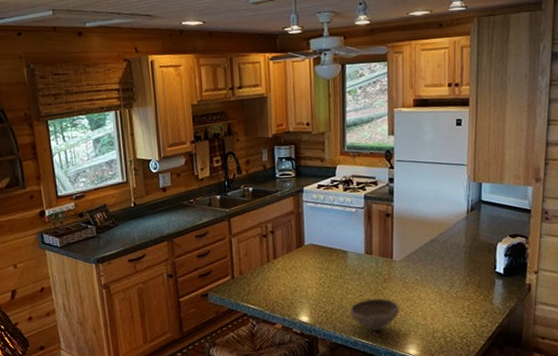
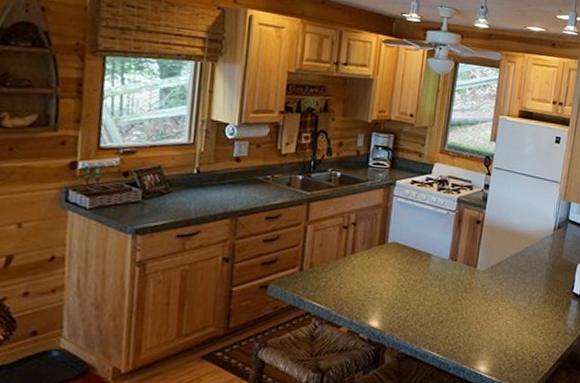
bowl: present [350,298,400,331] -> none [425,308,476,344]

